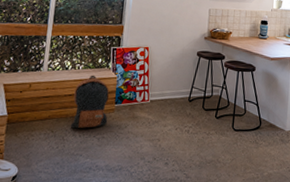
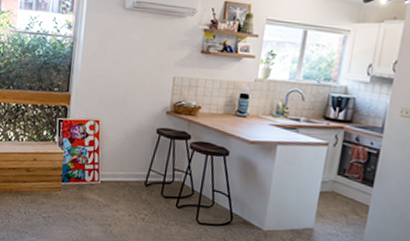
backpack: present [70,75,110,129] -> none [15,148,56,206]

